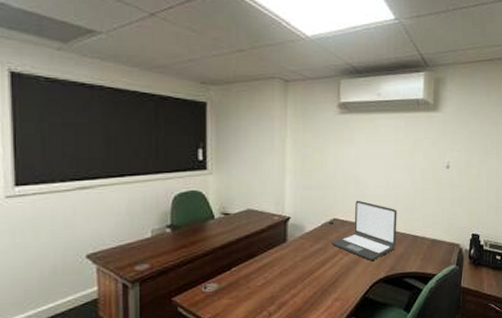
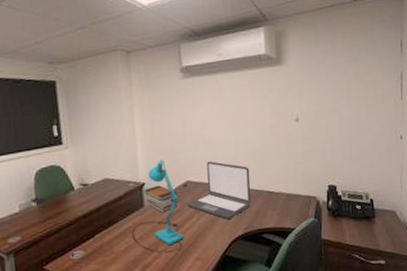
desk lamp: none [271,194,325,291] -> present [131,159,184,253]
book stack: none [288,221,323,249] -> present [144,185,178,213]

